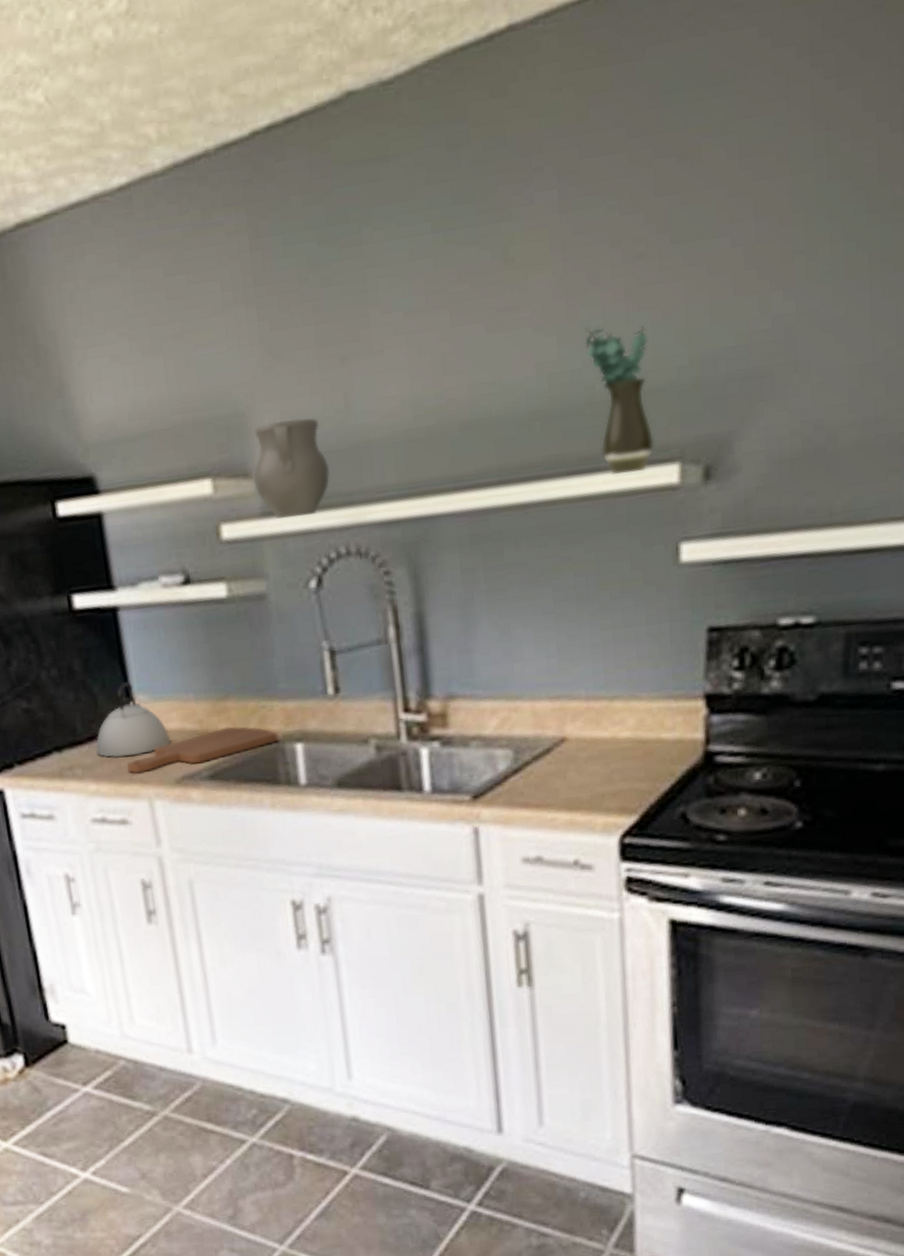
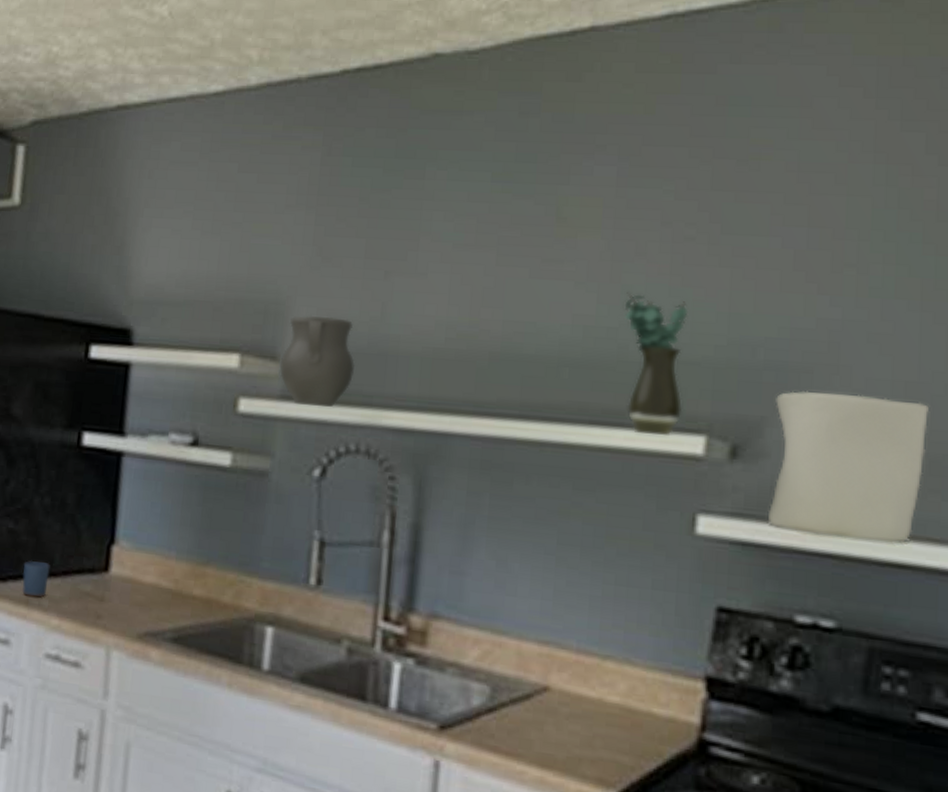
mug: none [47,733,77,770] -> present [22,560,50,597]
kettle: present [96,681,171,758] -> none [67,524,143,602]
cutting board: present [127,726,279,774] -> none [93,592,251,624]
ceramic pot: none [741,384,884,540] -> present [768,391,929,542]

